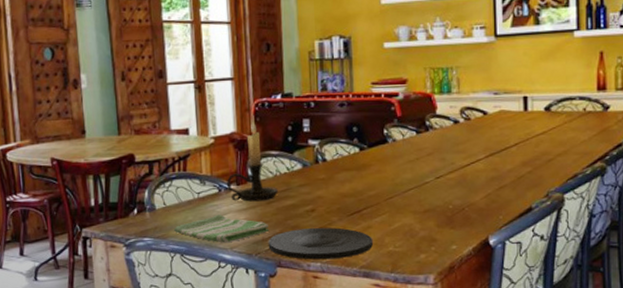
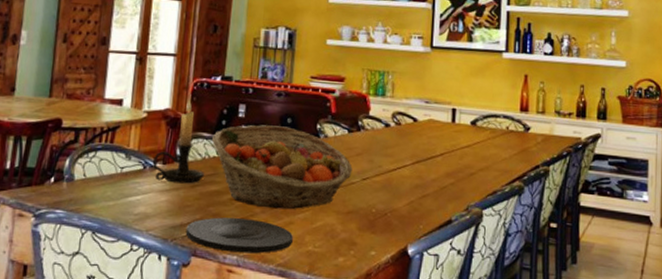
dish towel: present [174,214,270,243] -> none [90,193,190,225]
fruit basket: none [281,135,425,216] -> present [212,125,353,209]

